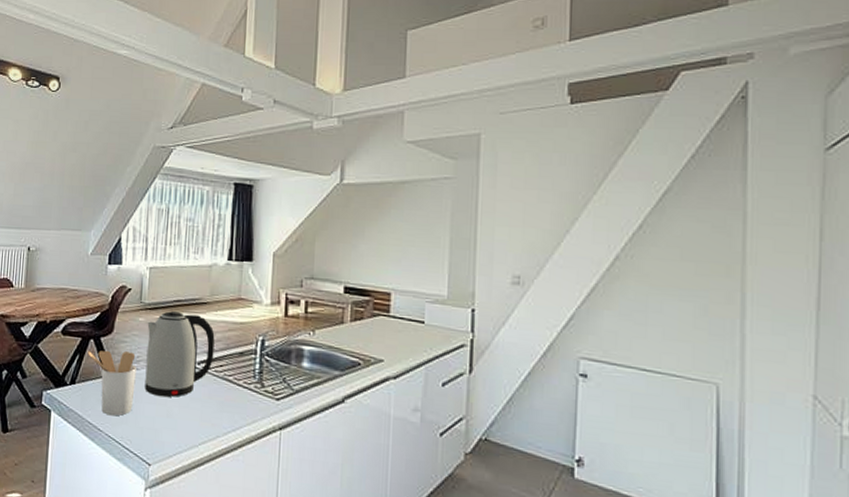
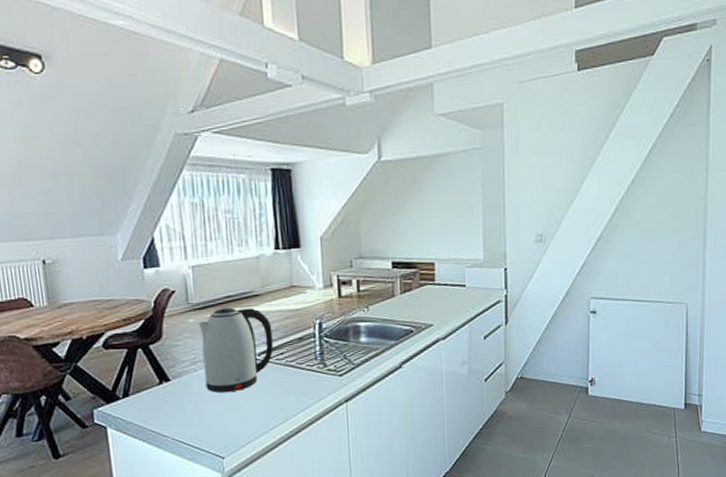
utensil holder: present [88,350,136,417] -> none [137,355,197,421]

